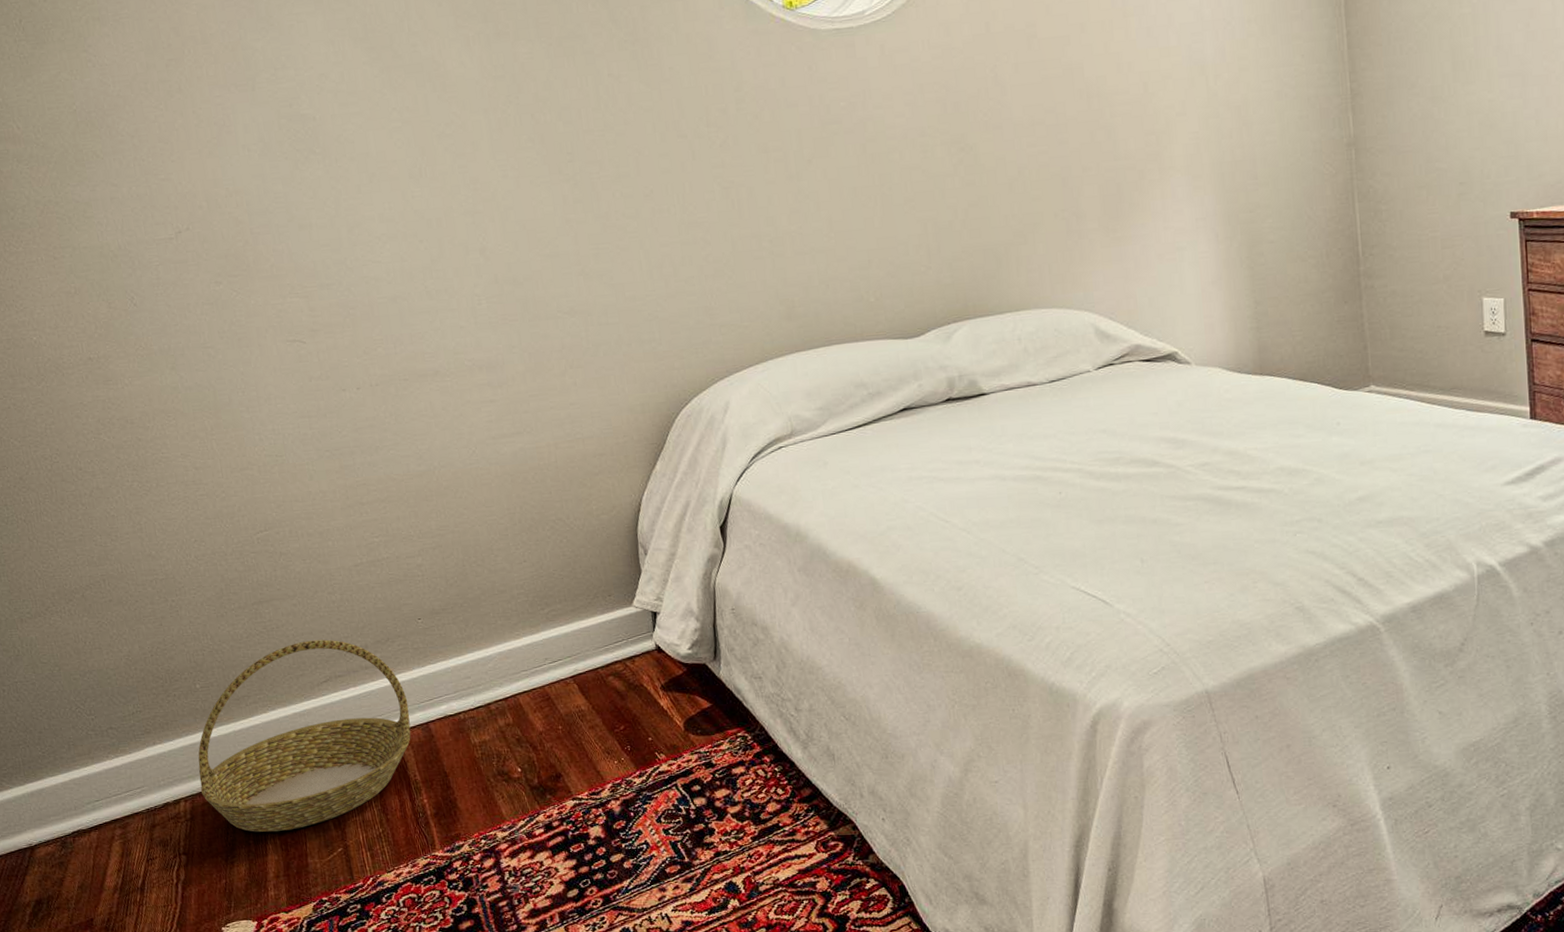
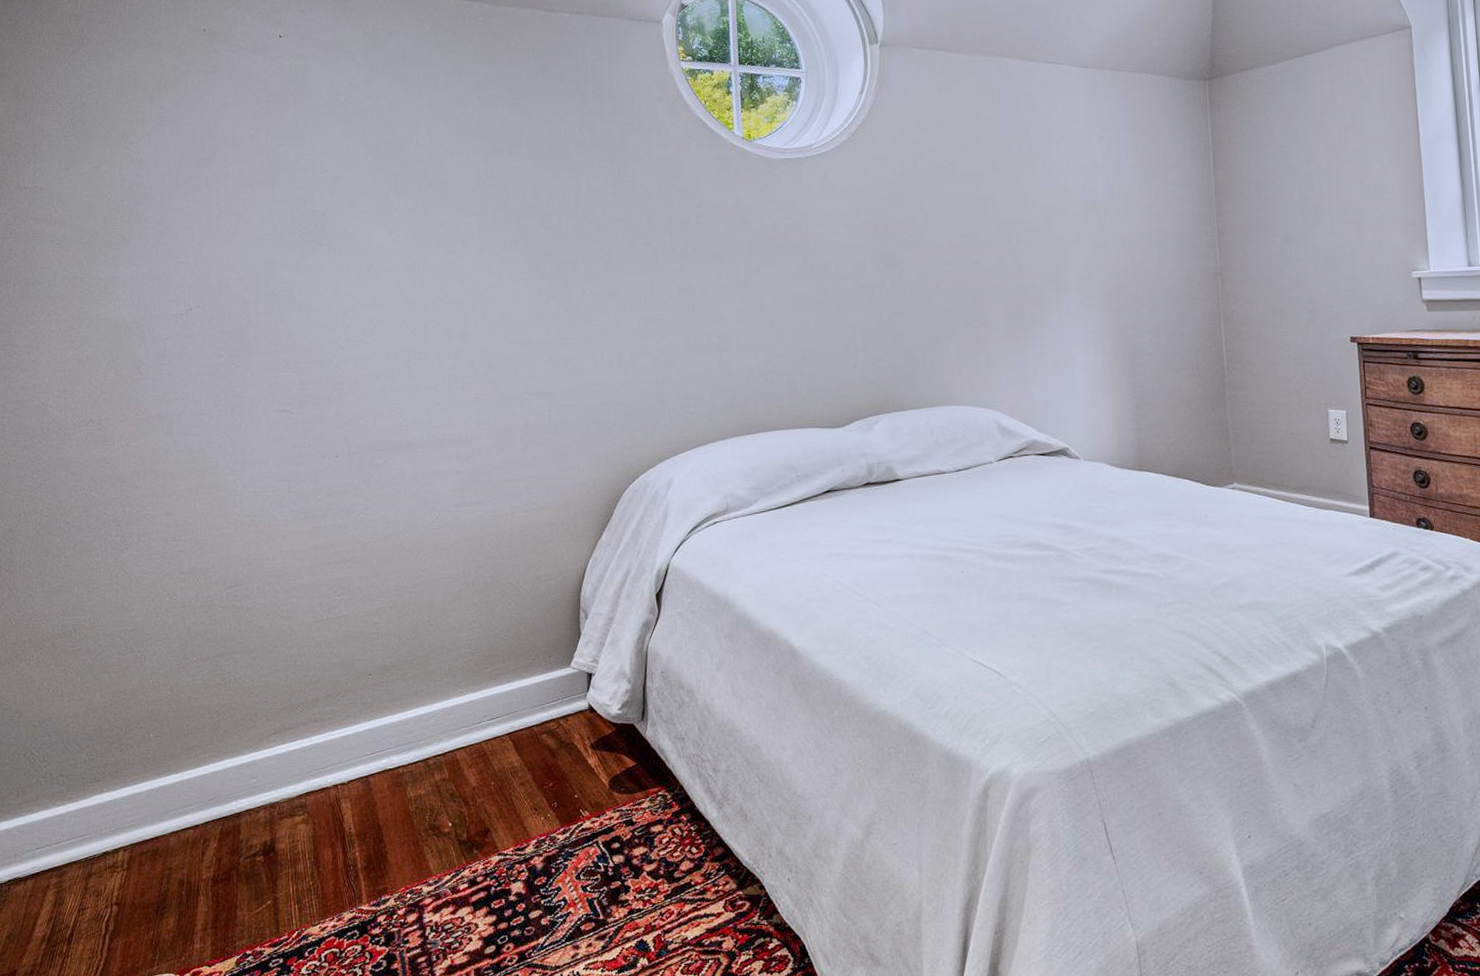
basket: present [198,639,411,832] -> none [141,692,351,883]

